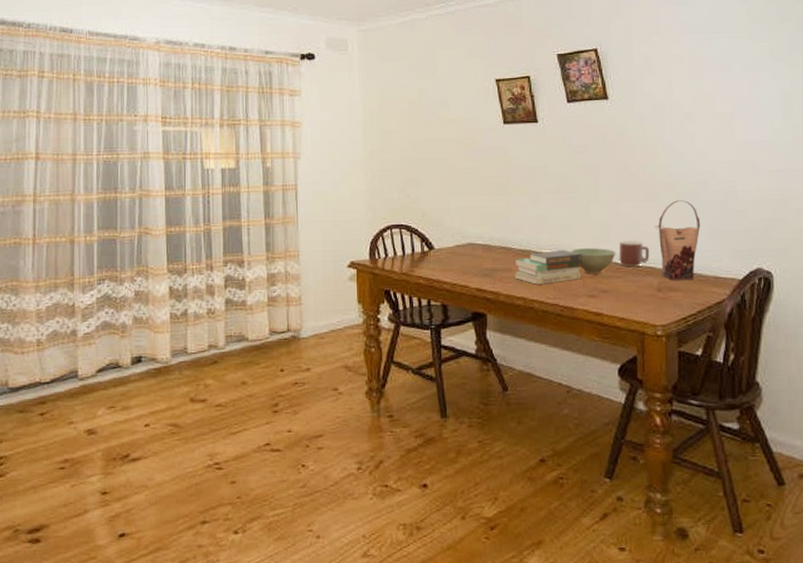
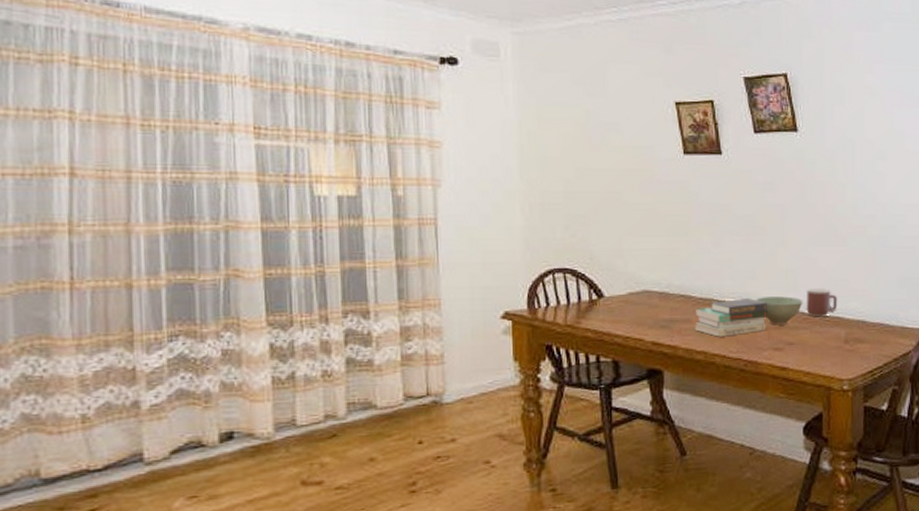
handbag: present [655,200,701,280] -> none [843,245,889,331]

